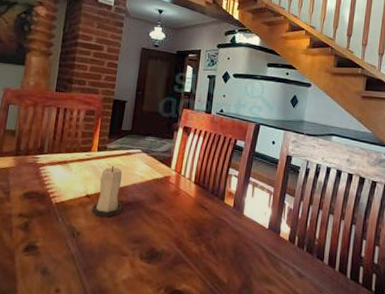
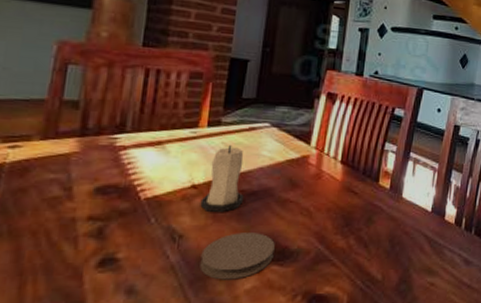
coaster: none [91,234,144,271] -> present [200,233,275,280]

